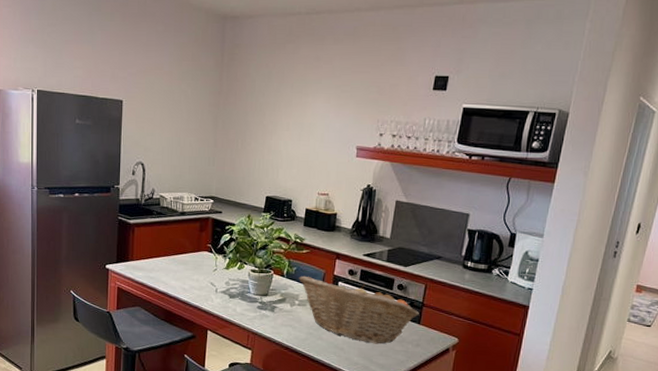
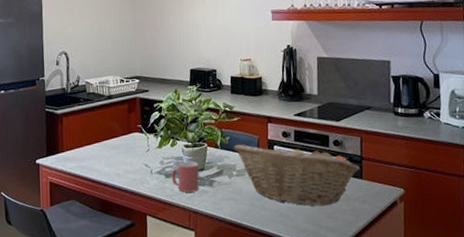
mug: none [235,285,263,315] -> present [171,161,199,193]

